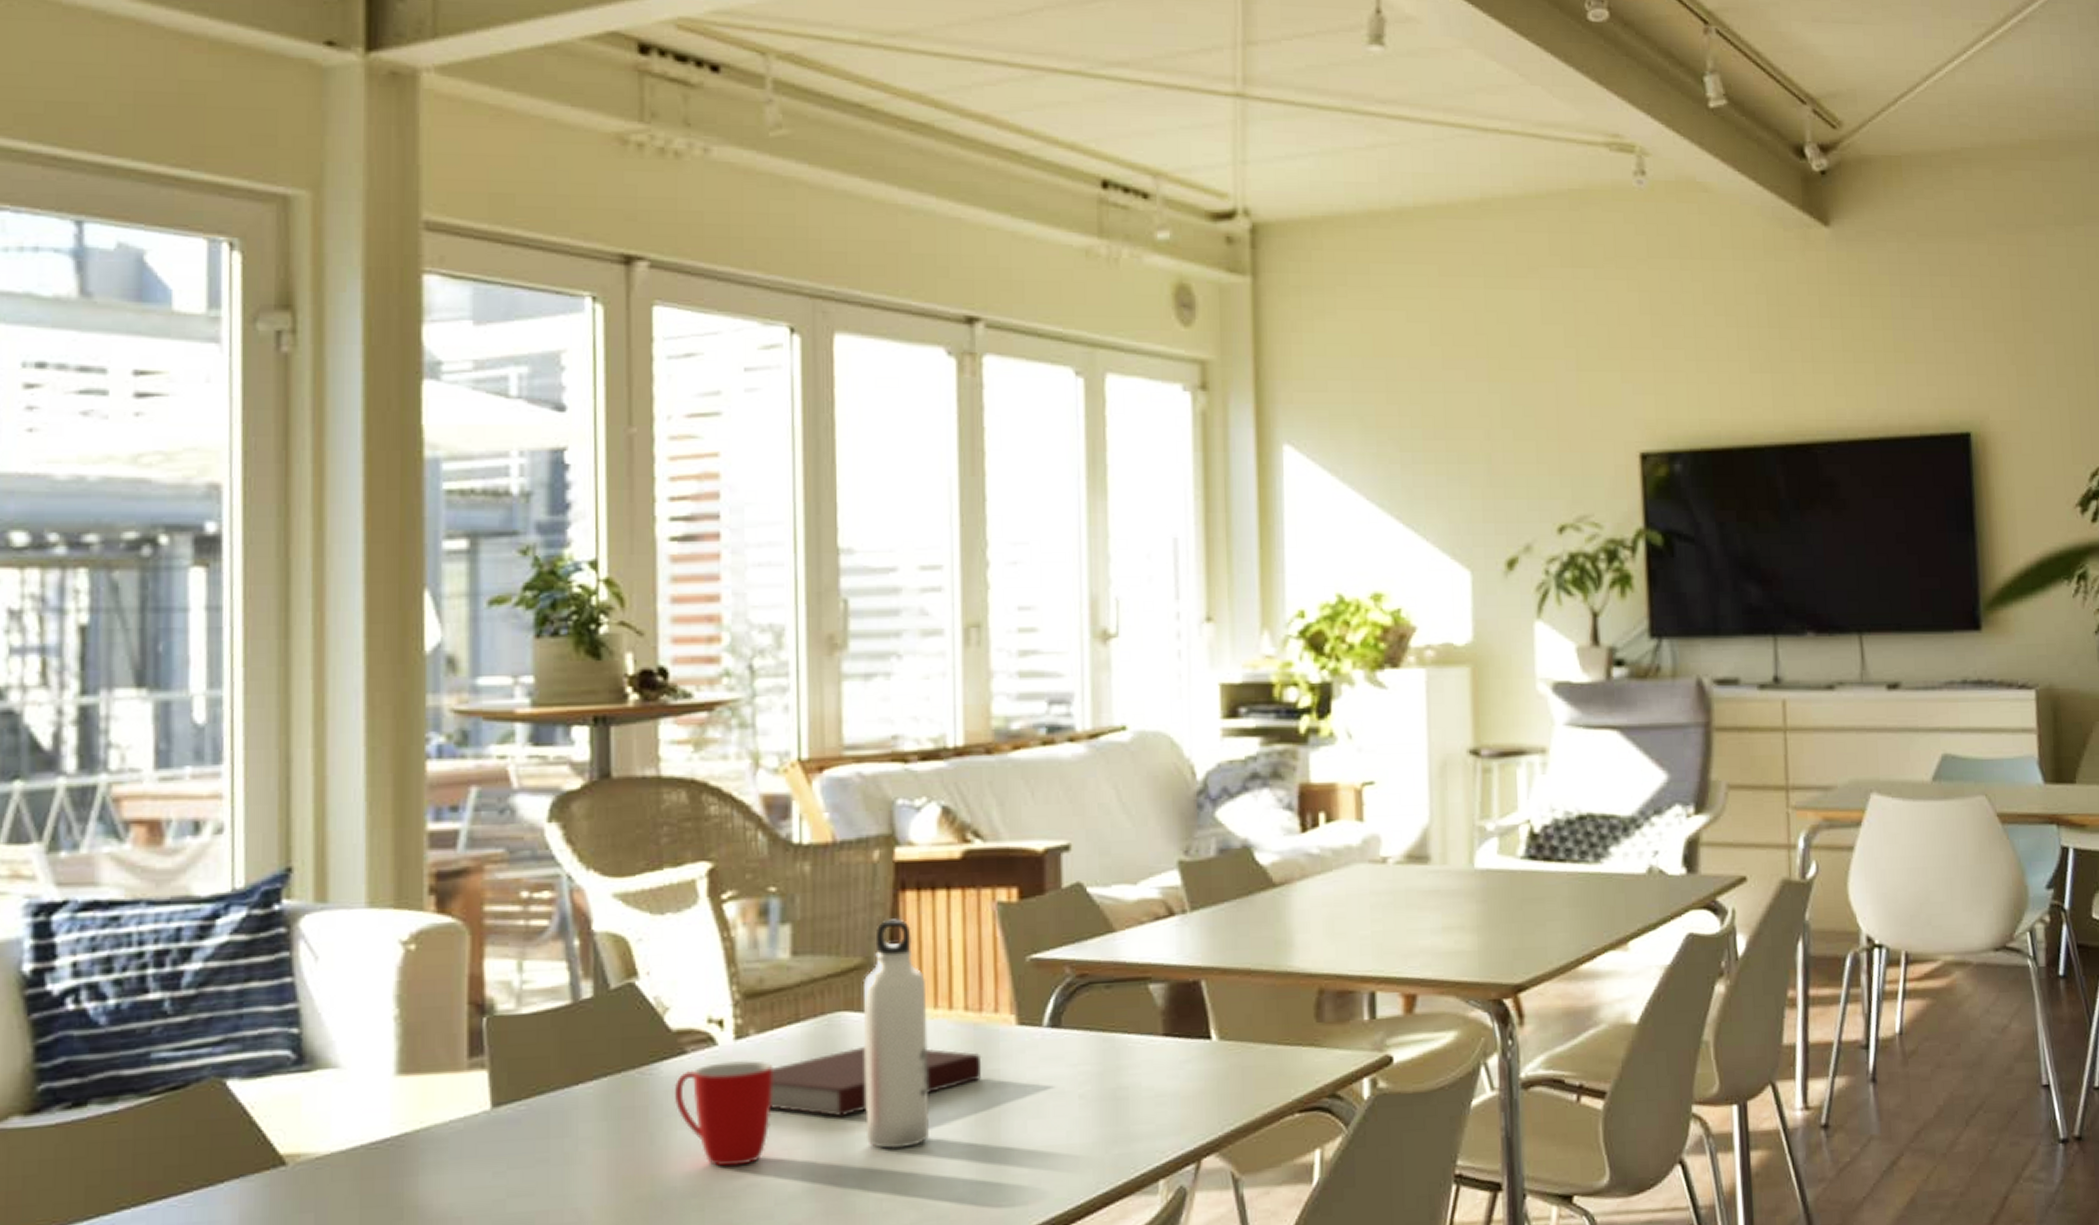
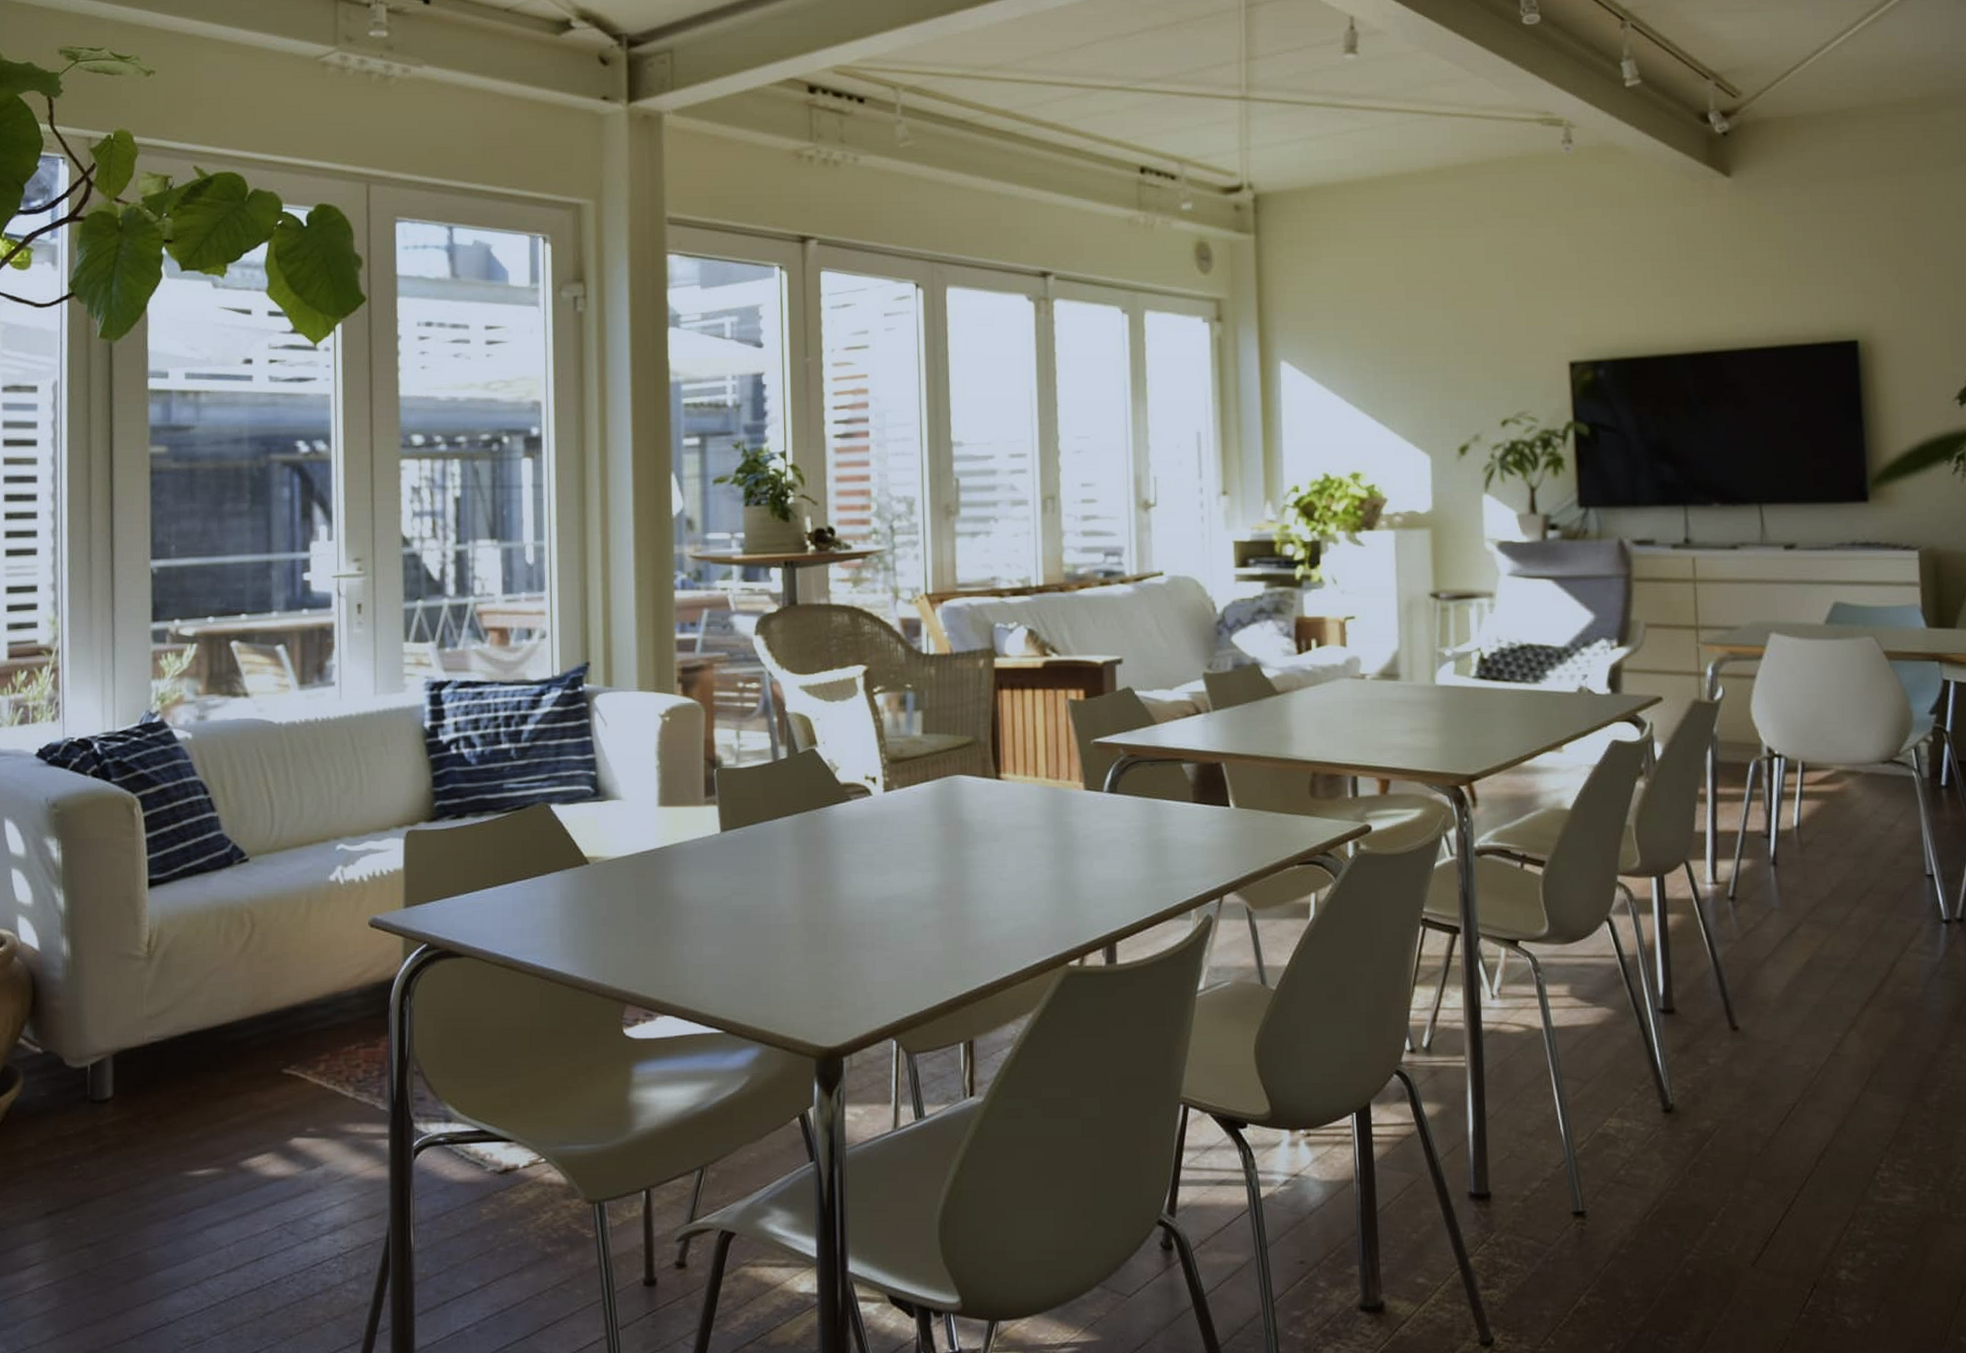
mug: present [674,1060,774,1167] -> none [842,807,911,882]
notebook: present [769,1047,982,1117] -> none [908,801,1060,850]
water bottle: present [864,919,929,1150] -> none [974,710,1022,876]

